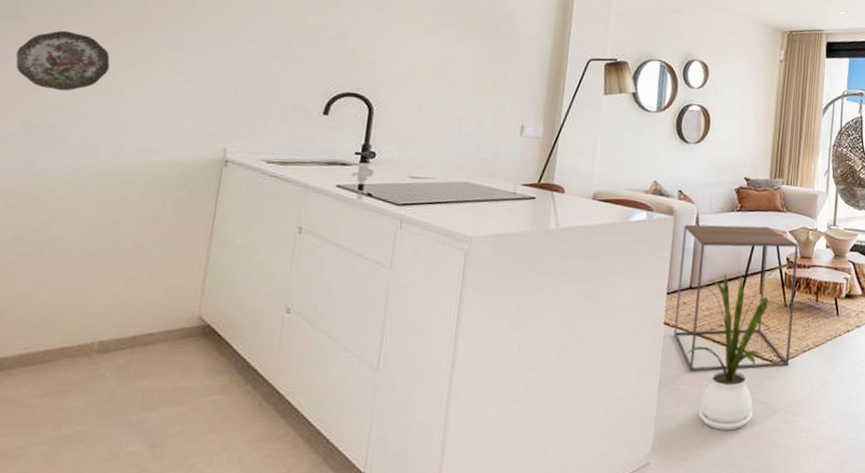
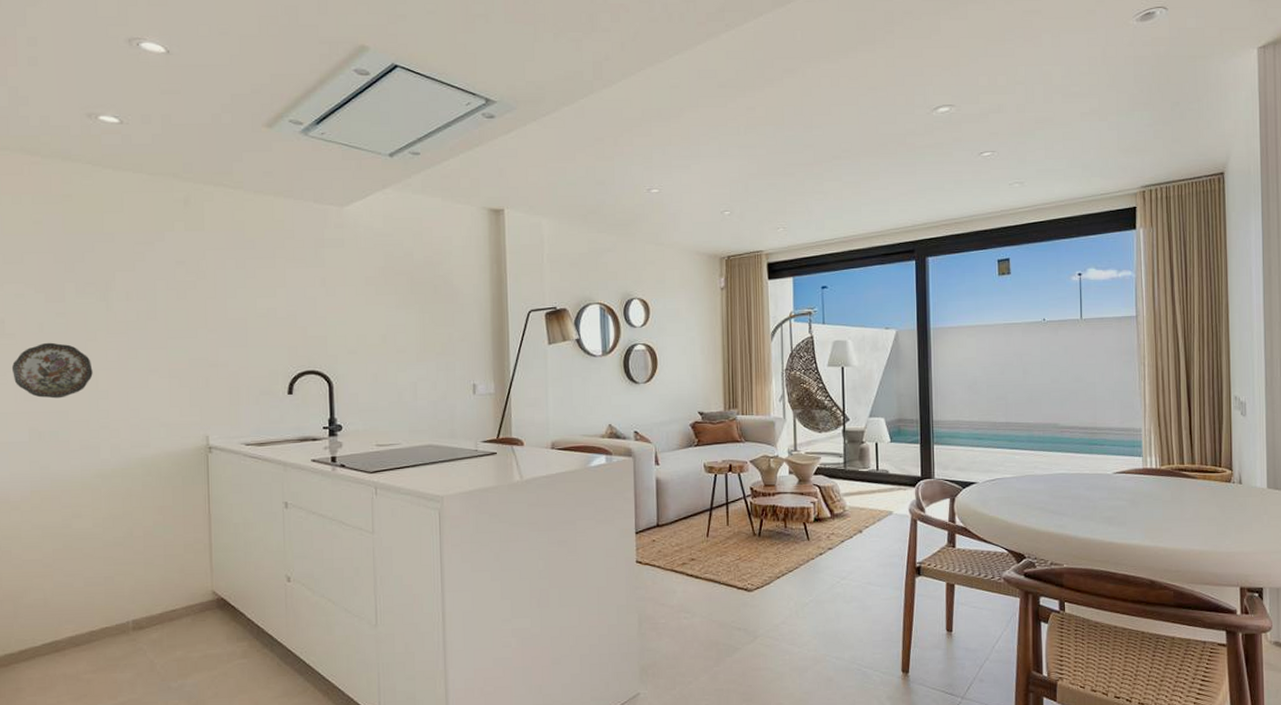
side table: present [673,224,798,372] -> none [644,459,765,605]
house plant: present [686,264,794,430] -> none [662,493,759,659]

